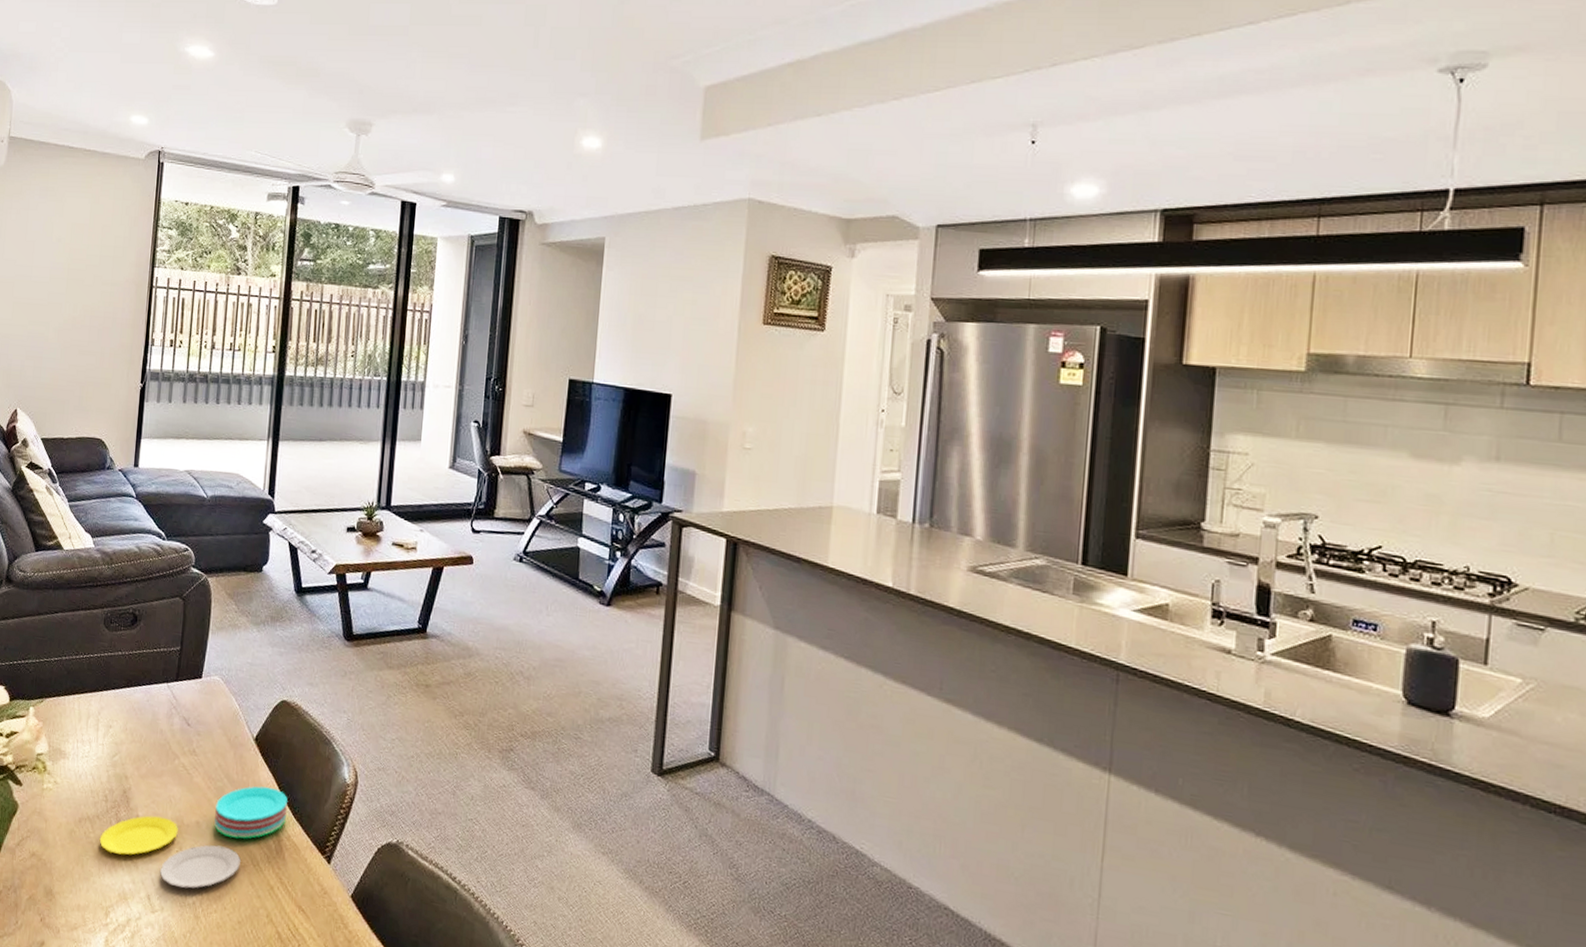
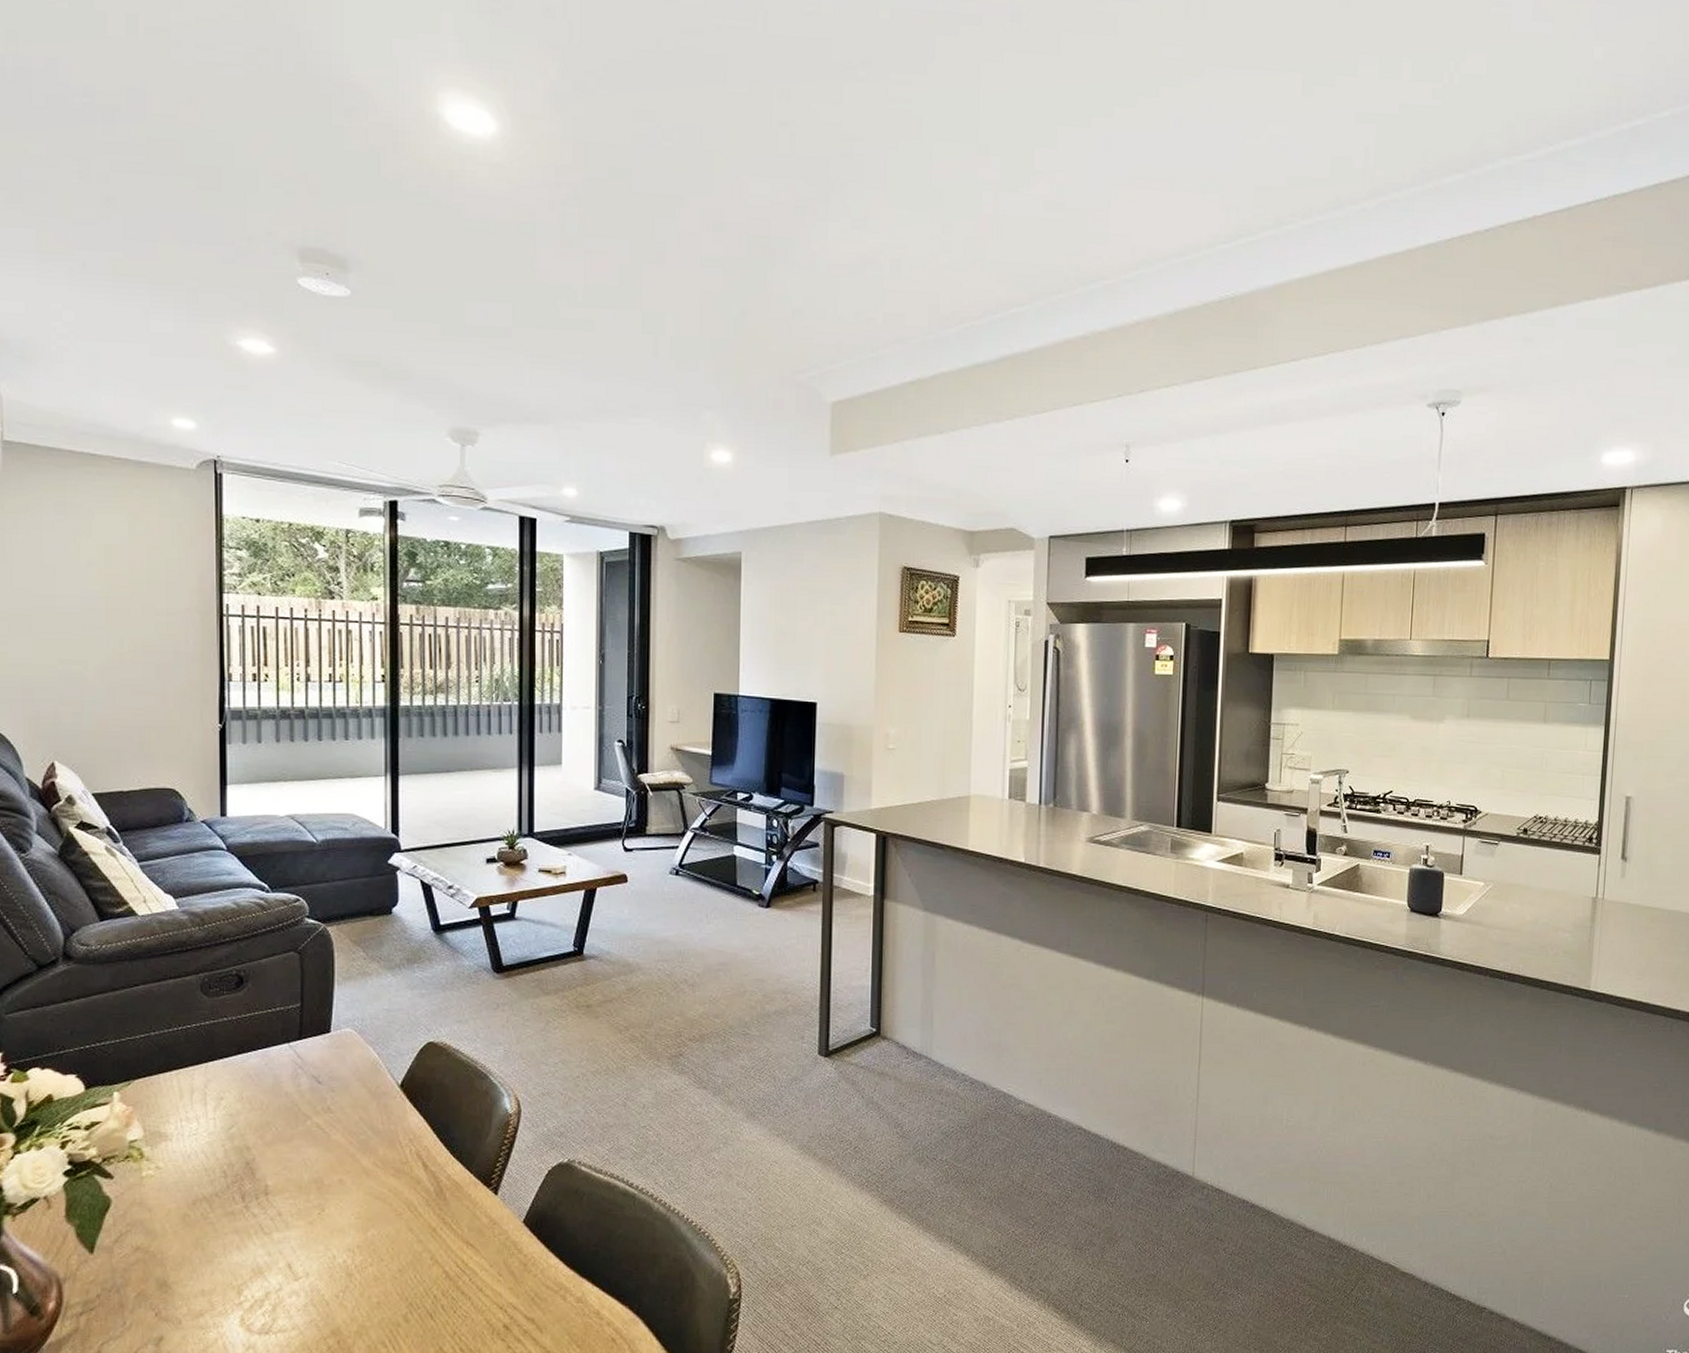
plate: present [99,786,289,889] -> none [221,1132,445,1250]

